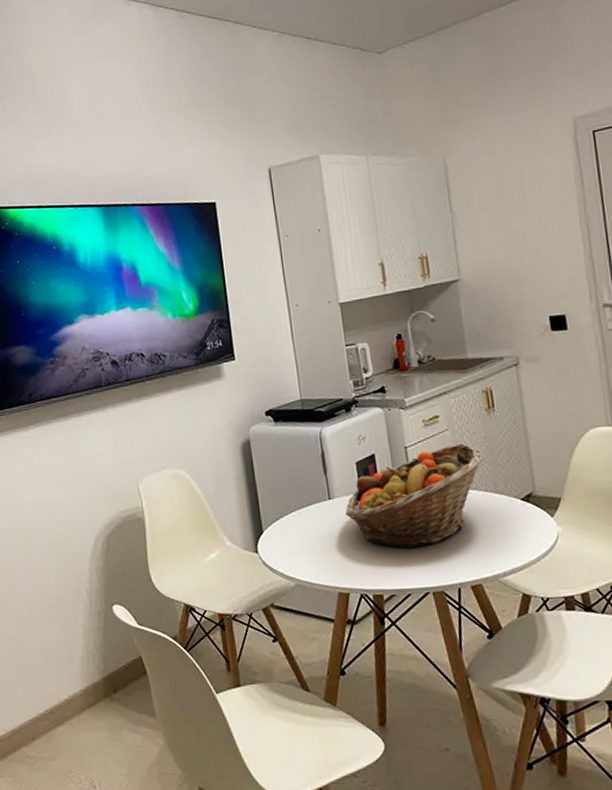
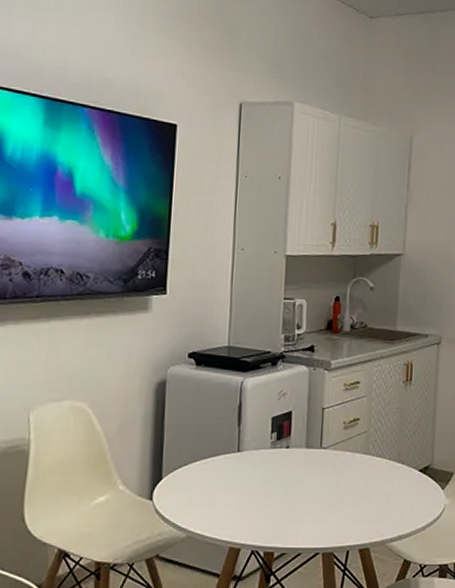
fruit basket: present [345,443,483,550] -> none [252,411,393,509]

